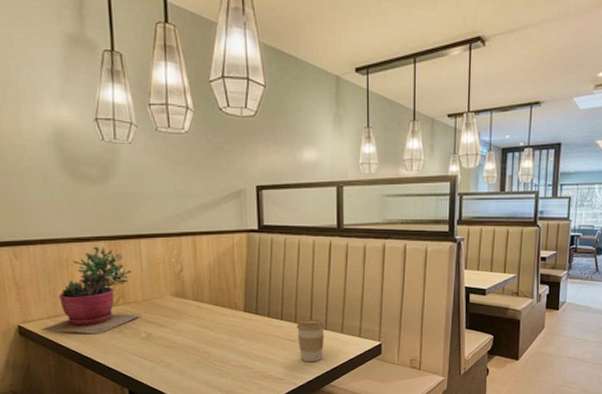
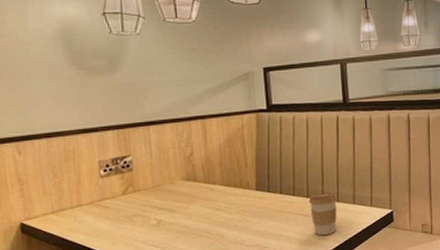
succulent plant: present [40,246,140,334] -> none [44,136,150,227]

